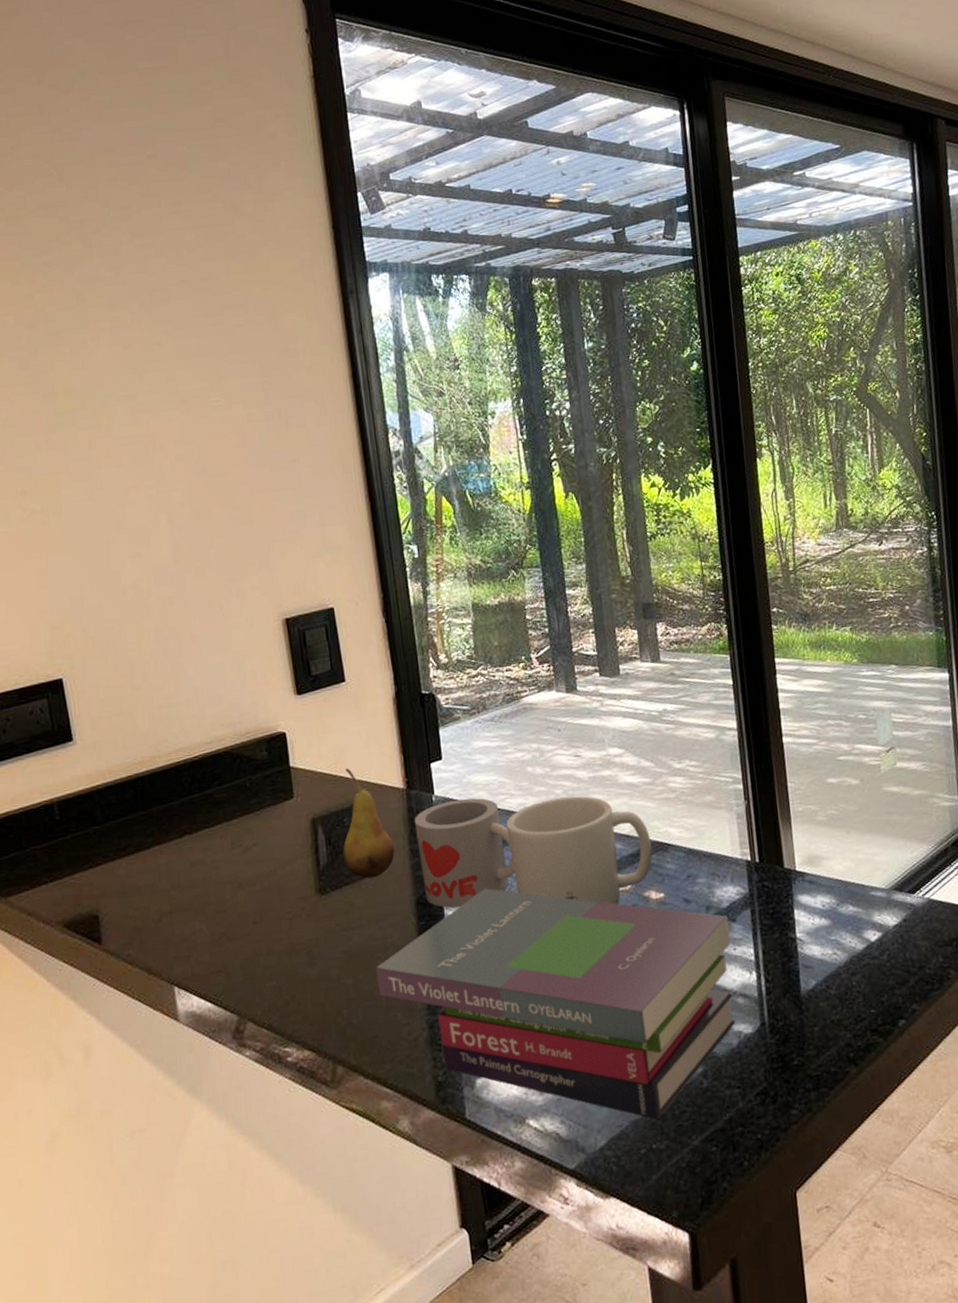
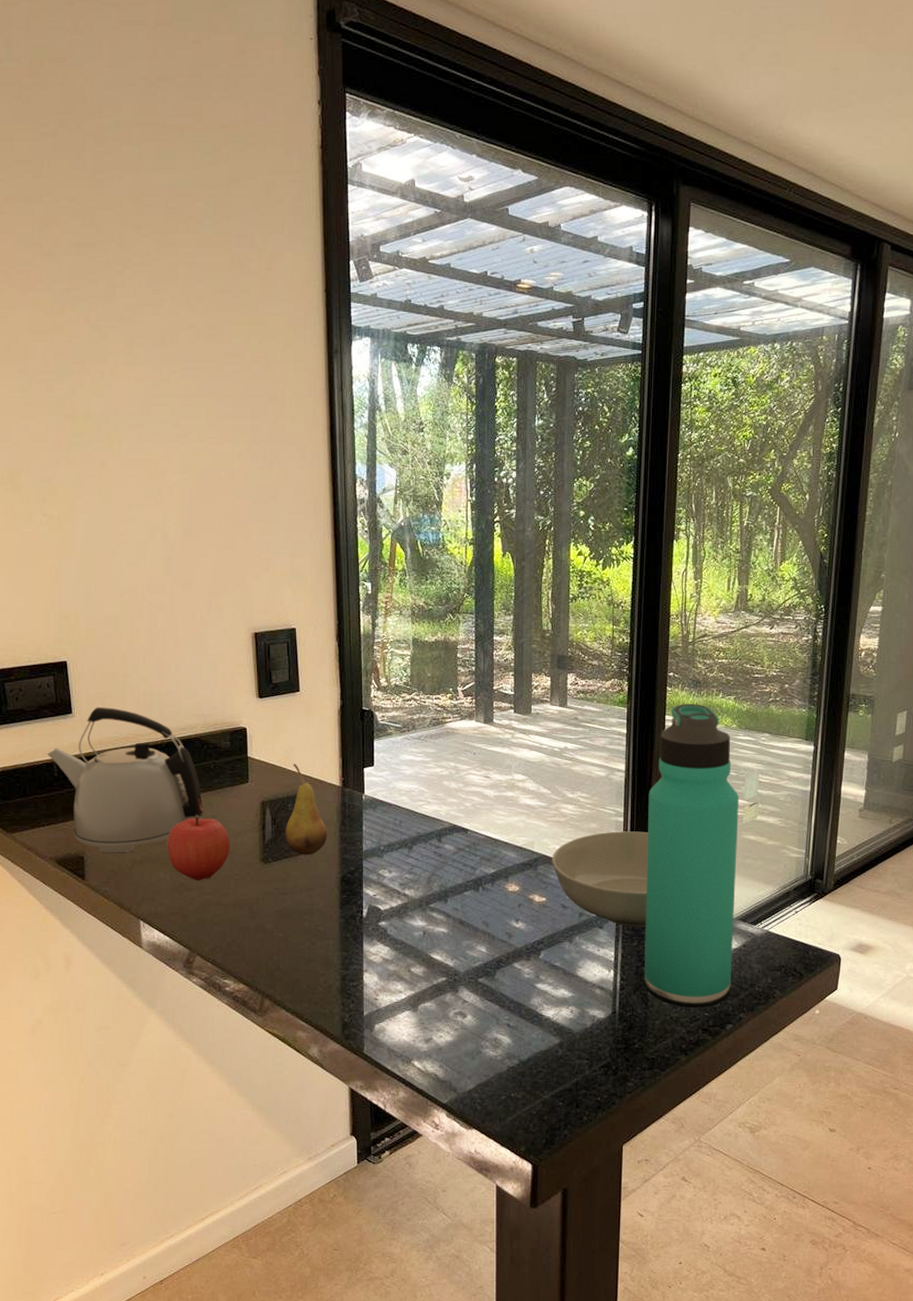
kettle: none [45,727,243,907] -> present [47,707,204,852]
fruit: none [200,845,279,928] -> present [168,815,231,881]
books: present [376,888,736,1120] -> none [303,875,596,1075]
mug: present [414,798,515,908] -> none [345,800,425,887]
mug: present [506,796,652,905] -> none [421,810,540,902]
bowl: none [665,797,787,916] -> present [552,831,649,927]
thermos bottle: none [767,640,898,1006] -> present [644,704,739,1007]

